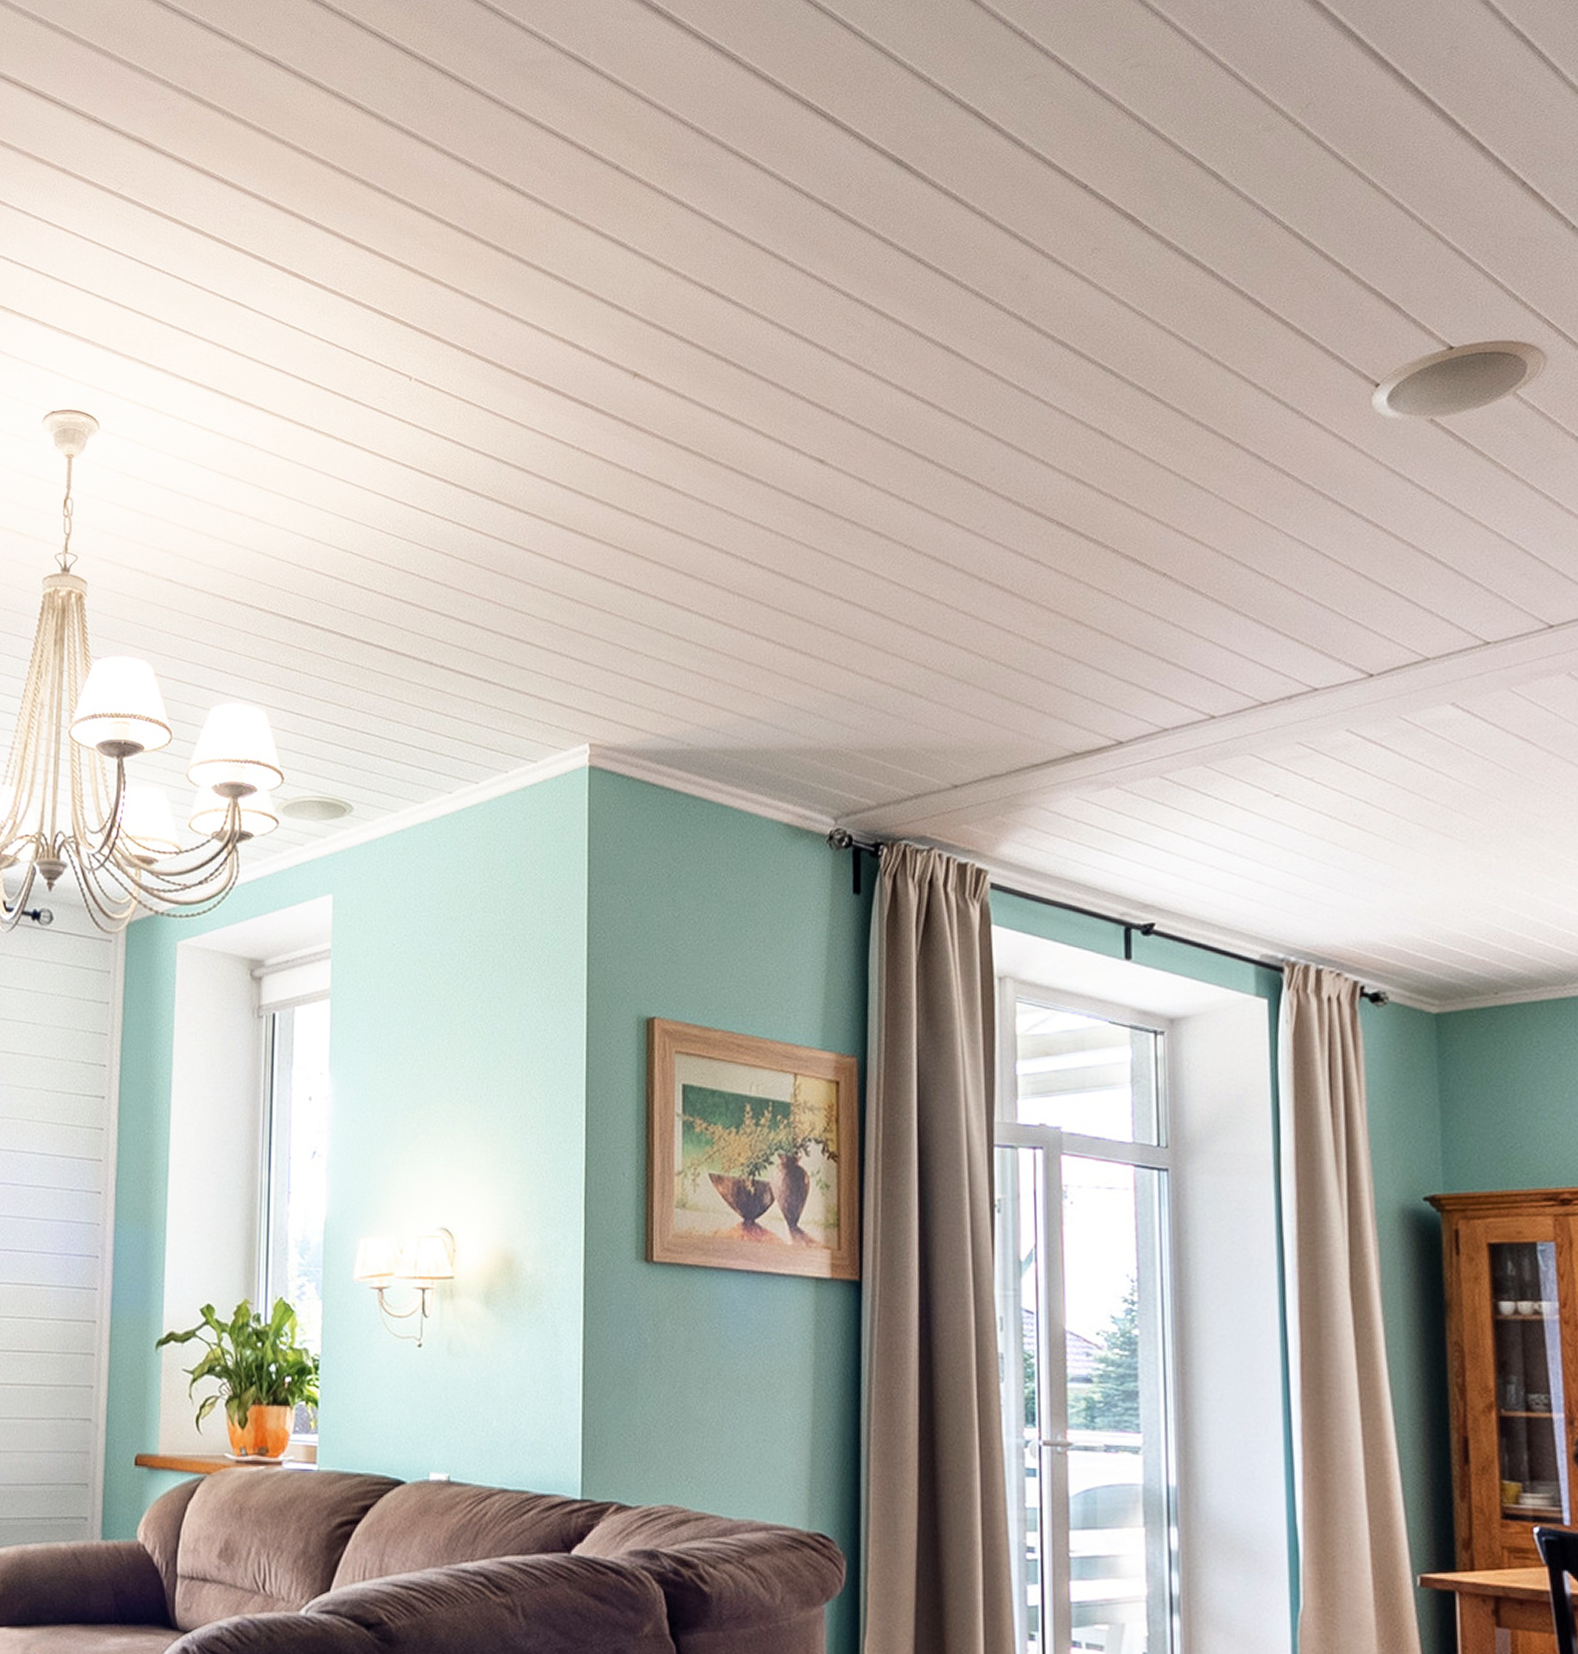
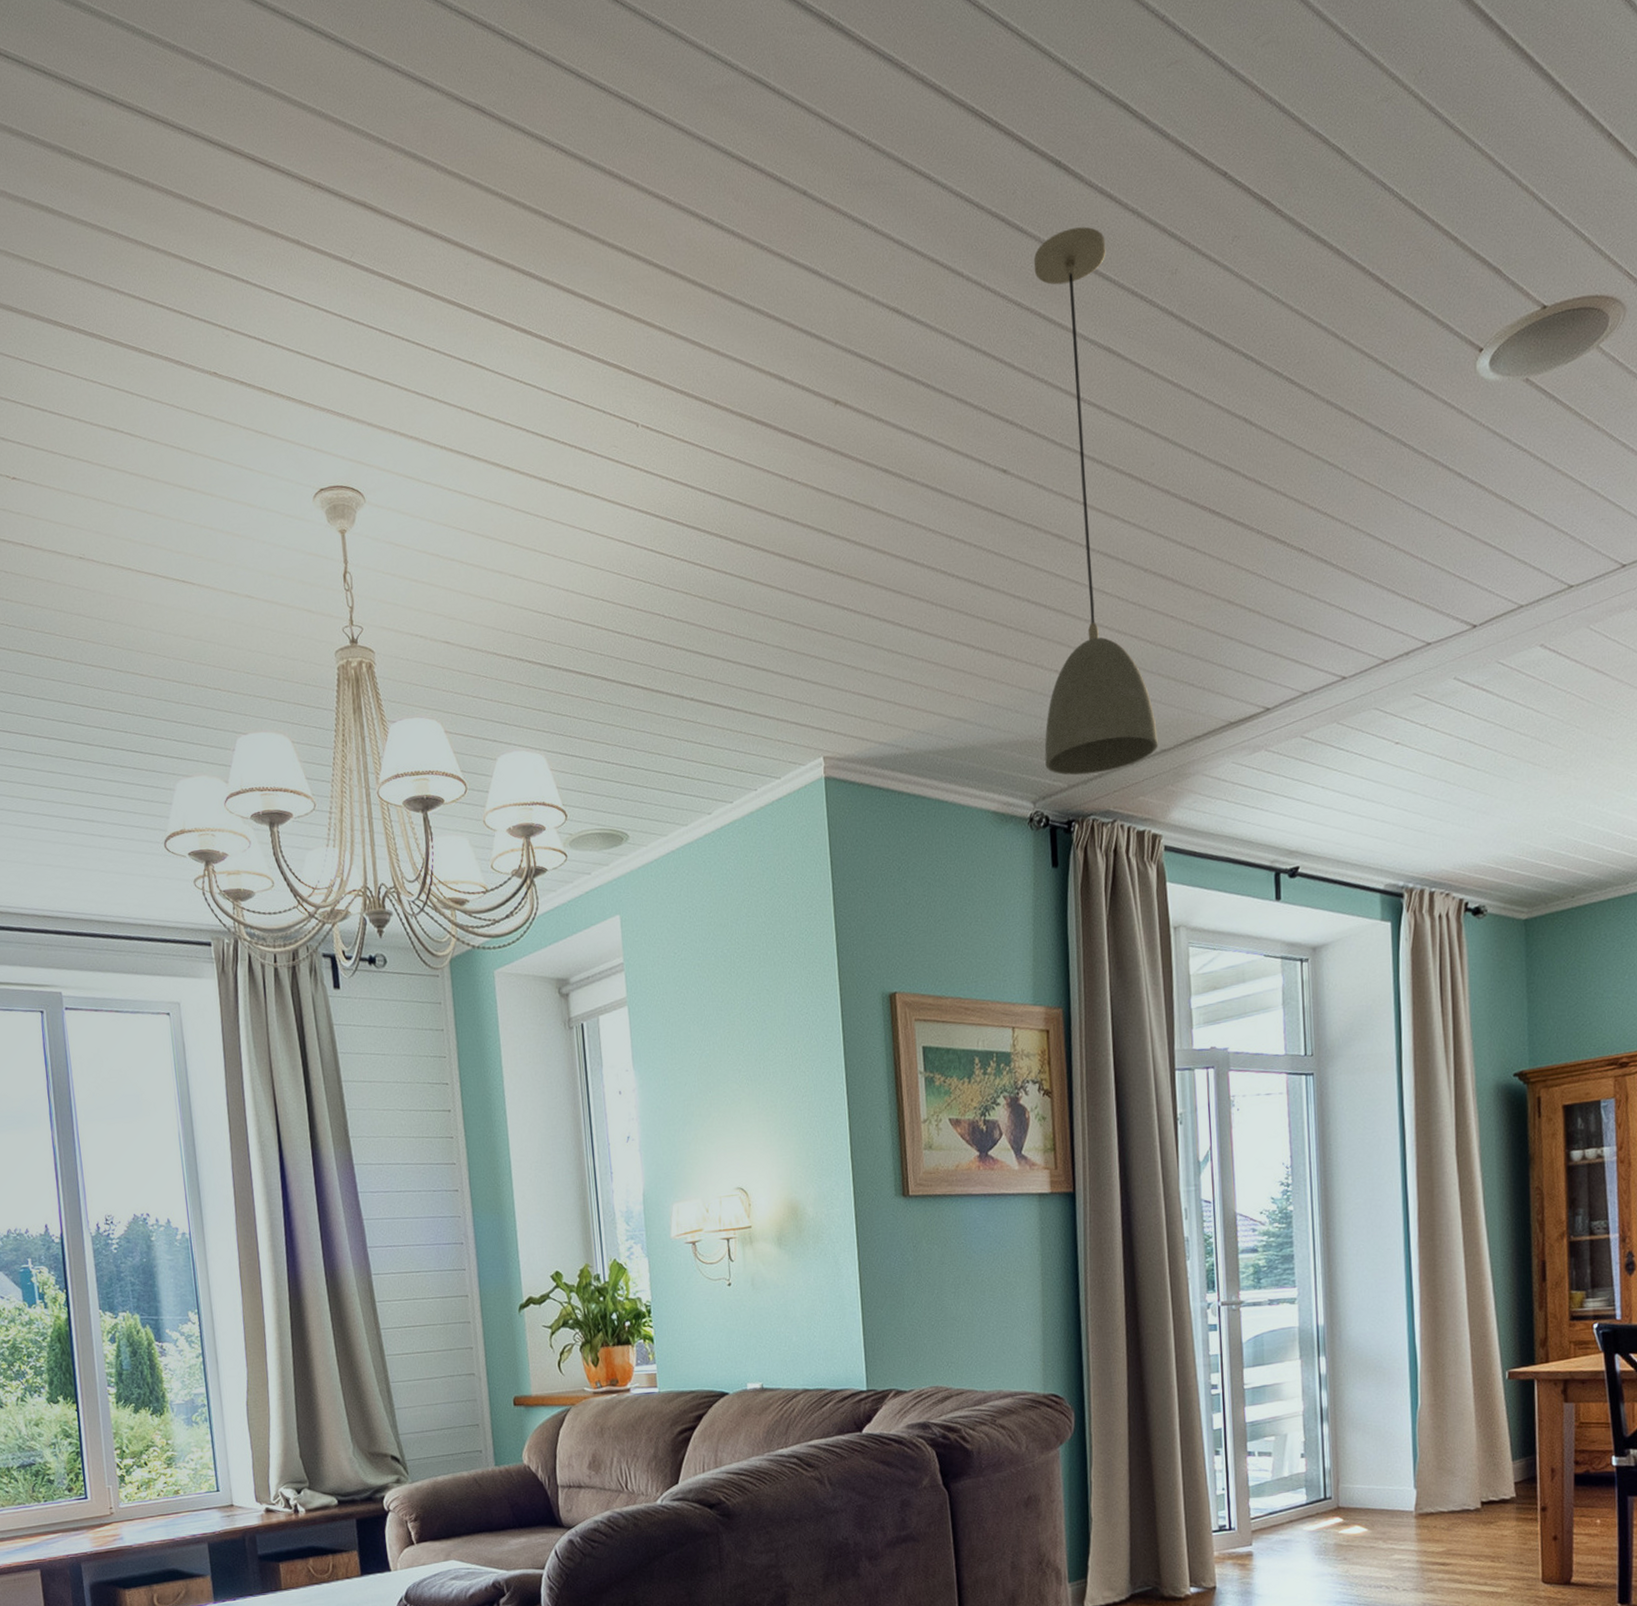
light fixture: none [851,225,988,794] -> present [1033,226,1158,776]

